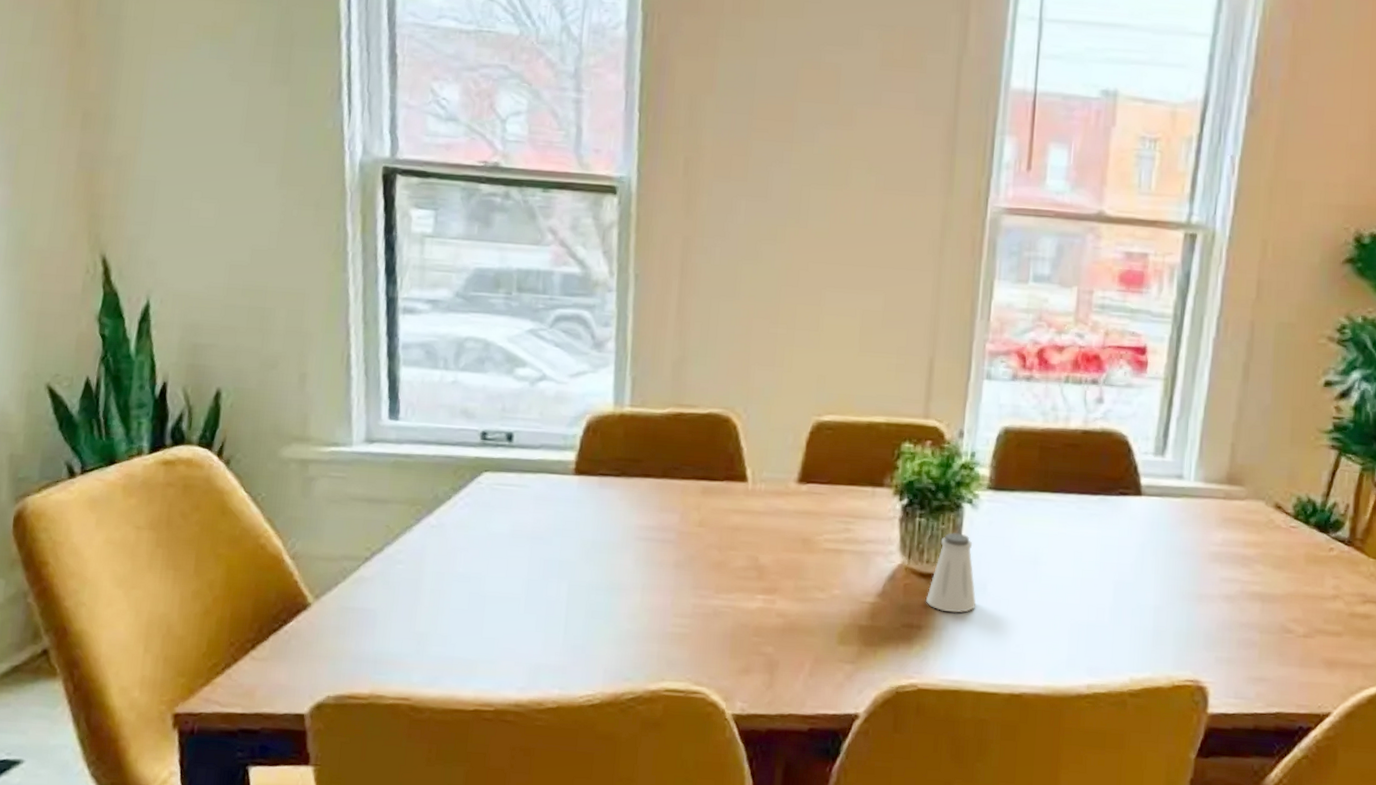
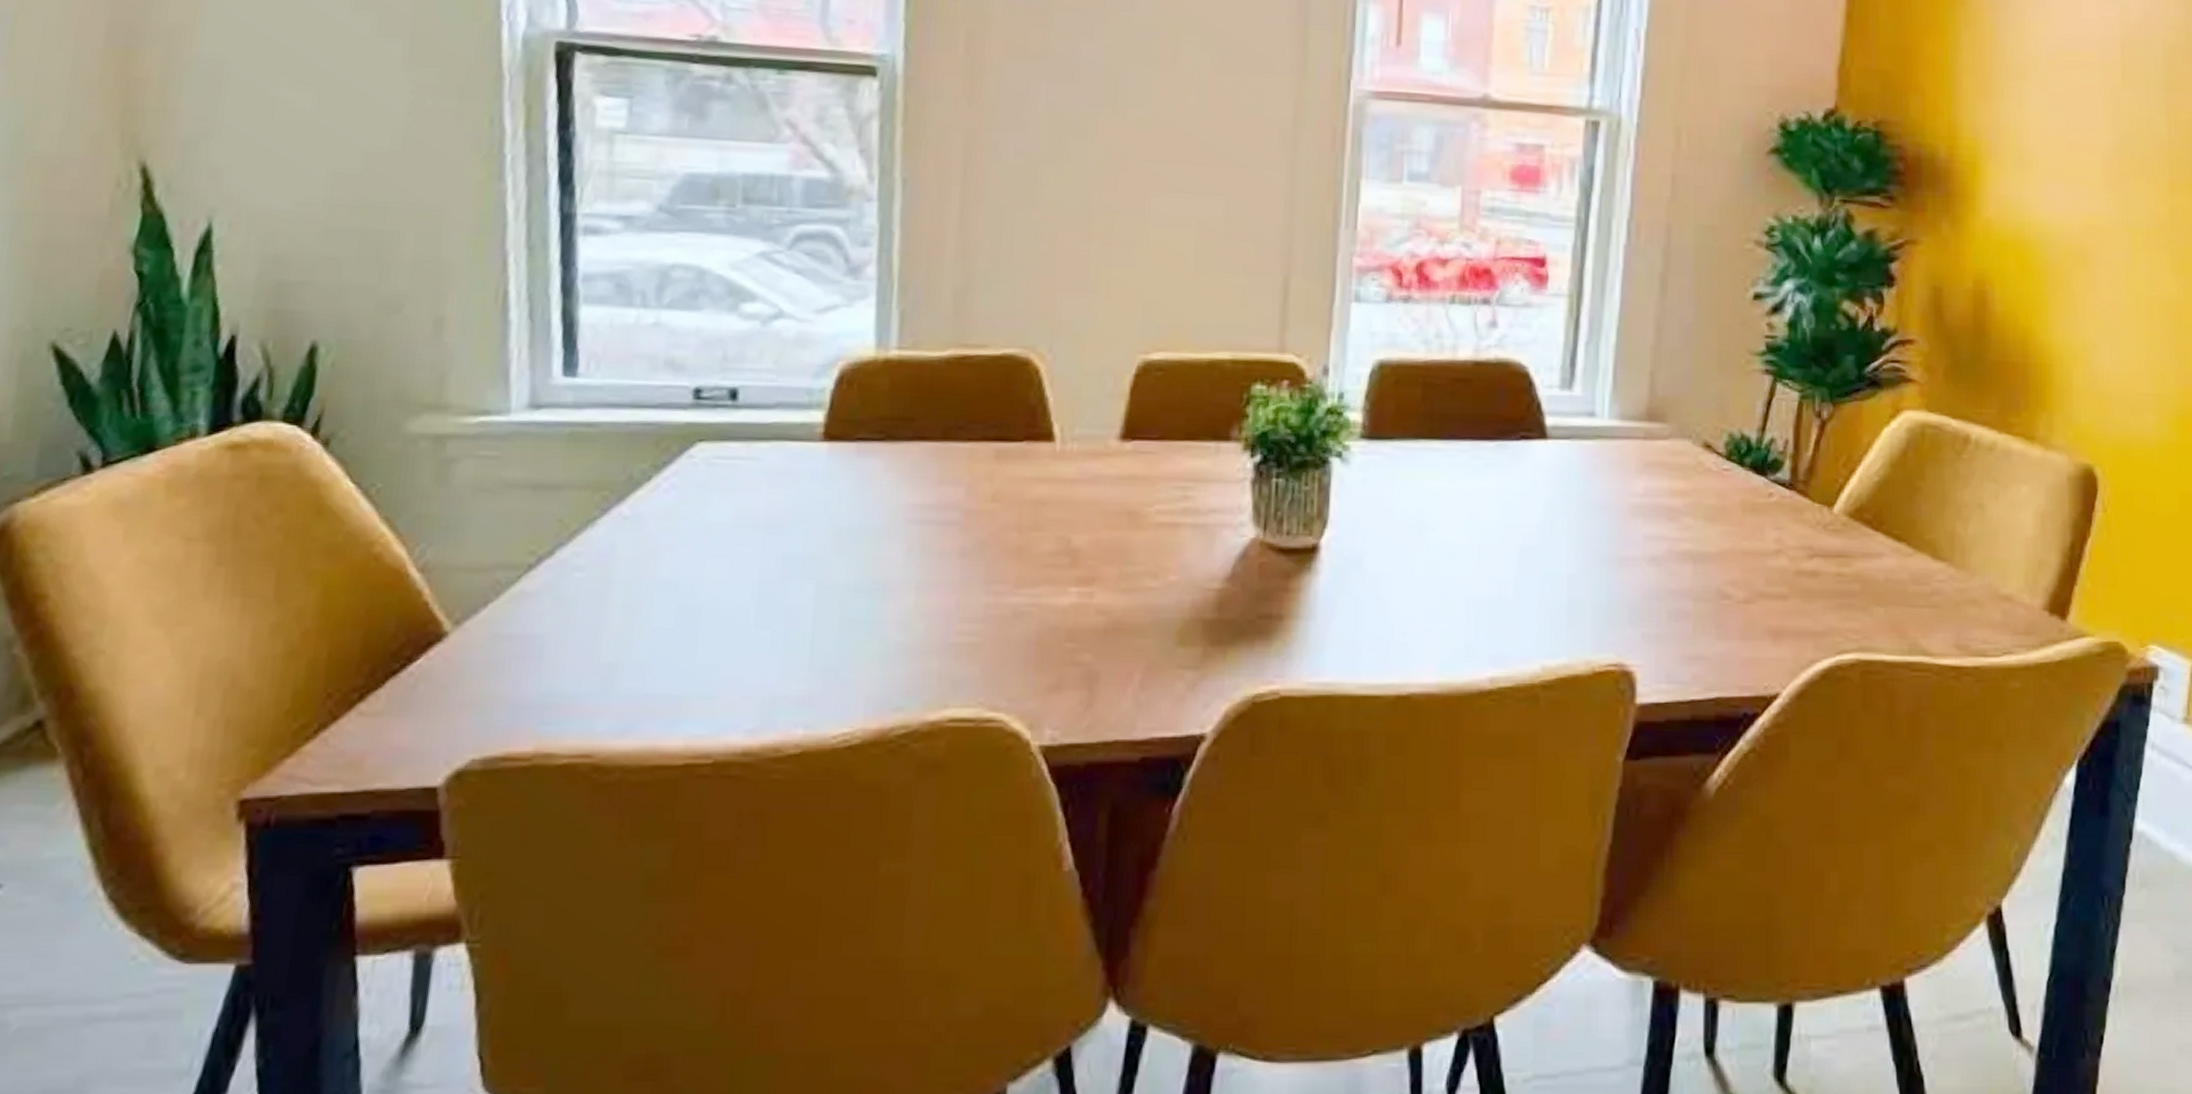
saltshaker: present [926,532,976,613] -> none [1288,495,1351,597]

